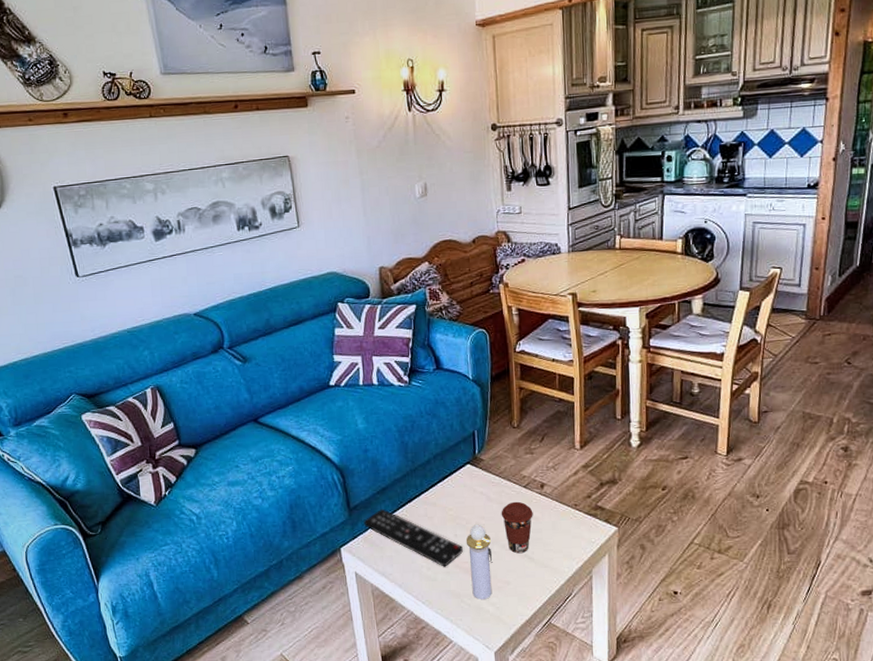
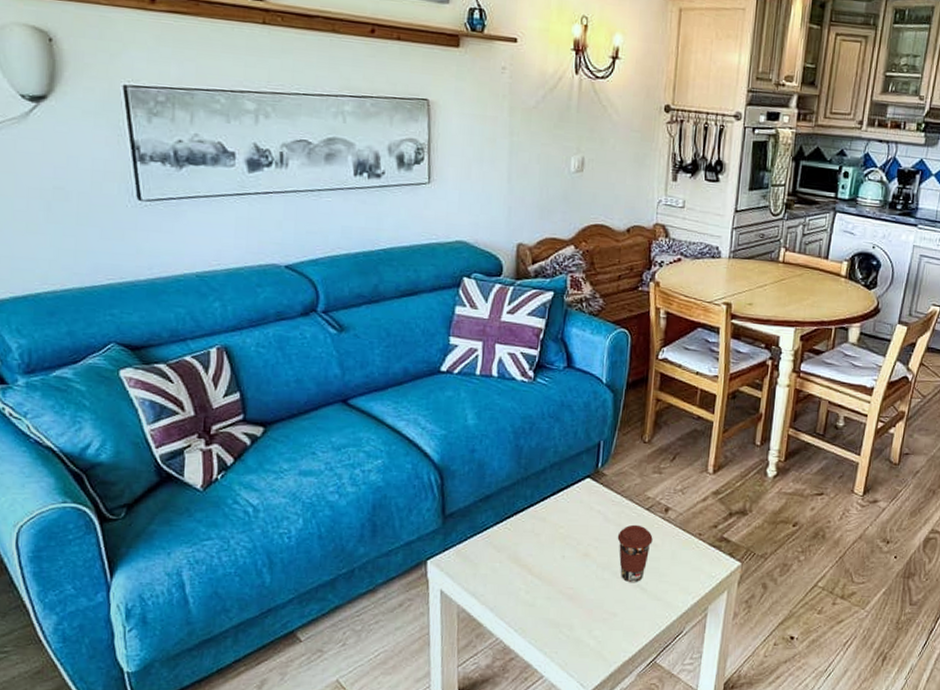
remote control: present [363,508,463,567] -> none [458,519,569,592]
perfume bottle: present [466,524,492,599] -> none [573,546,602,631]

